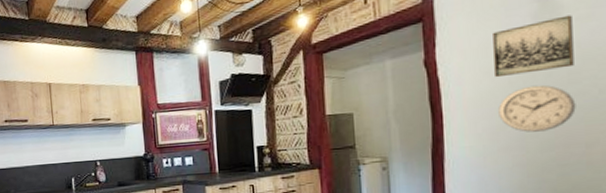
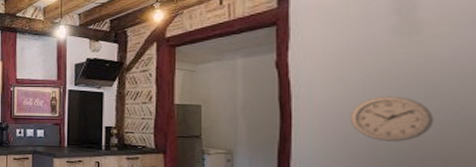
wall art: present [493,15,574,78] -> none [348,31,434,85]

